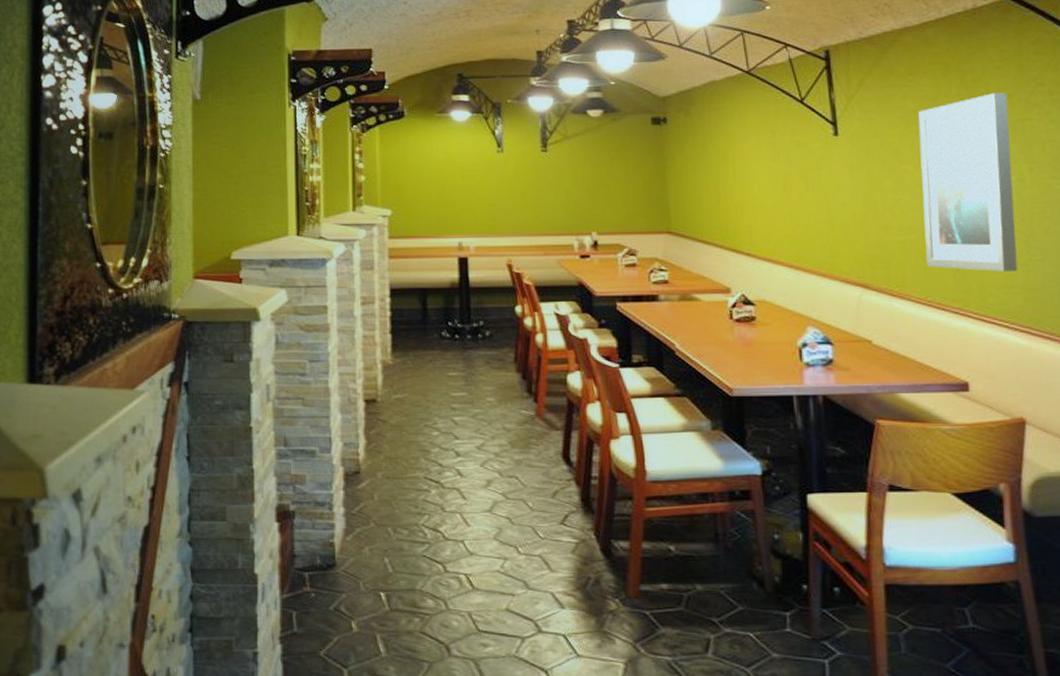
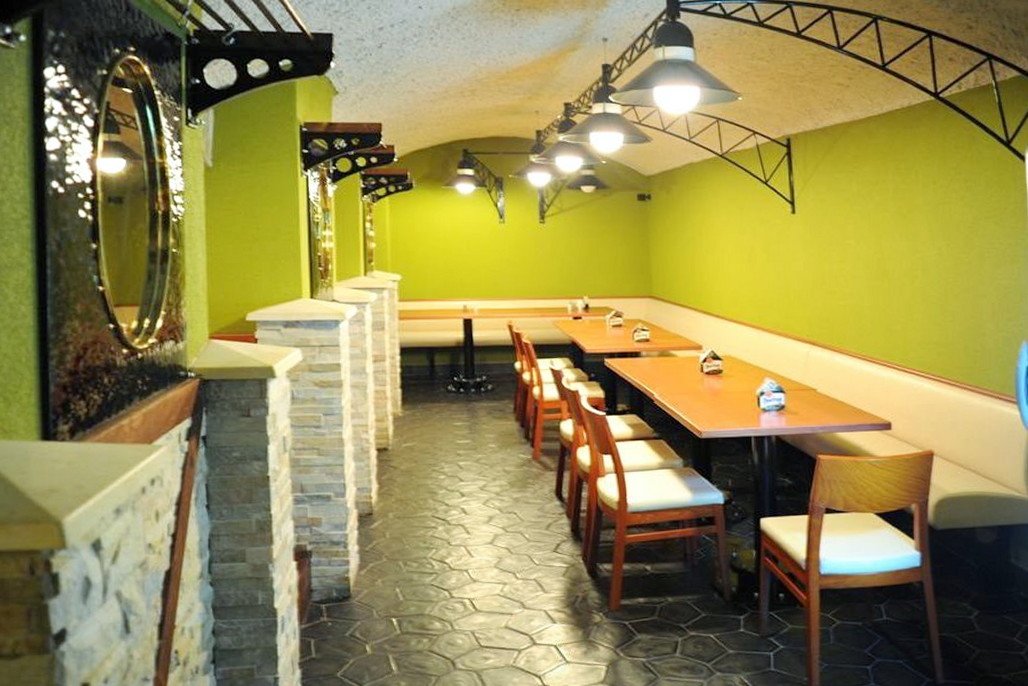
wall art: present [918,93,1018,272] -> none [861,180,934,331]

